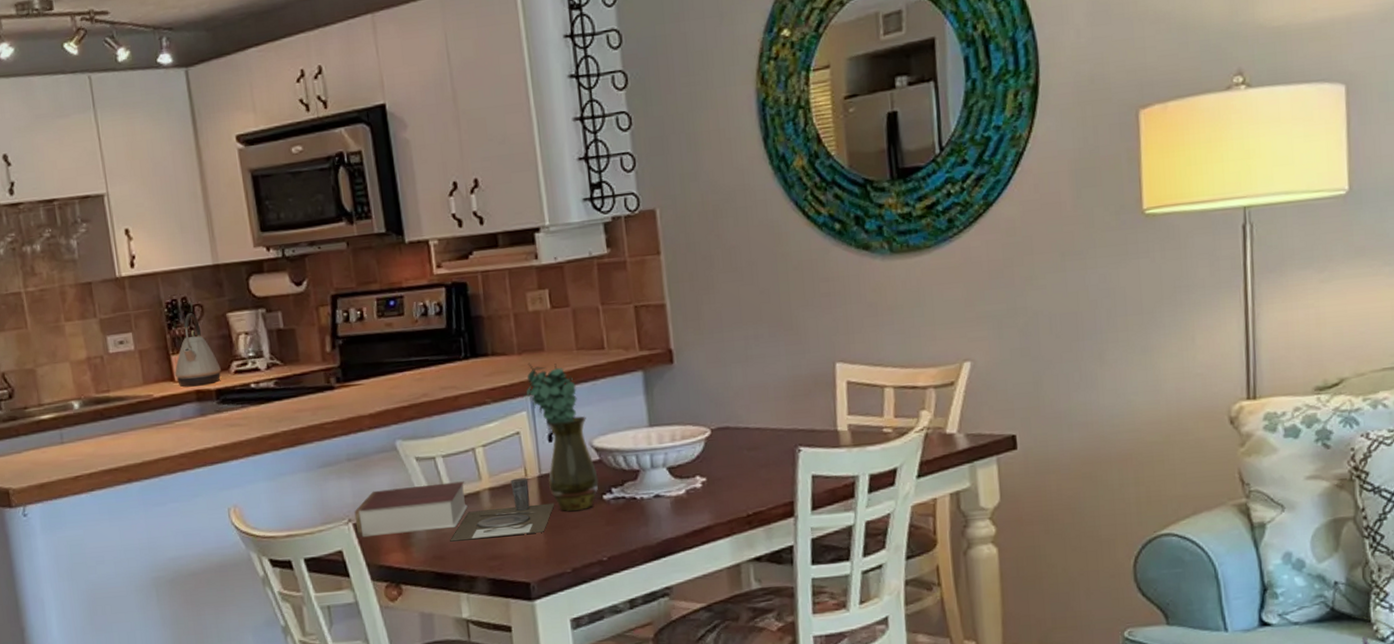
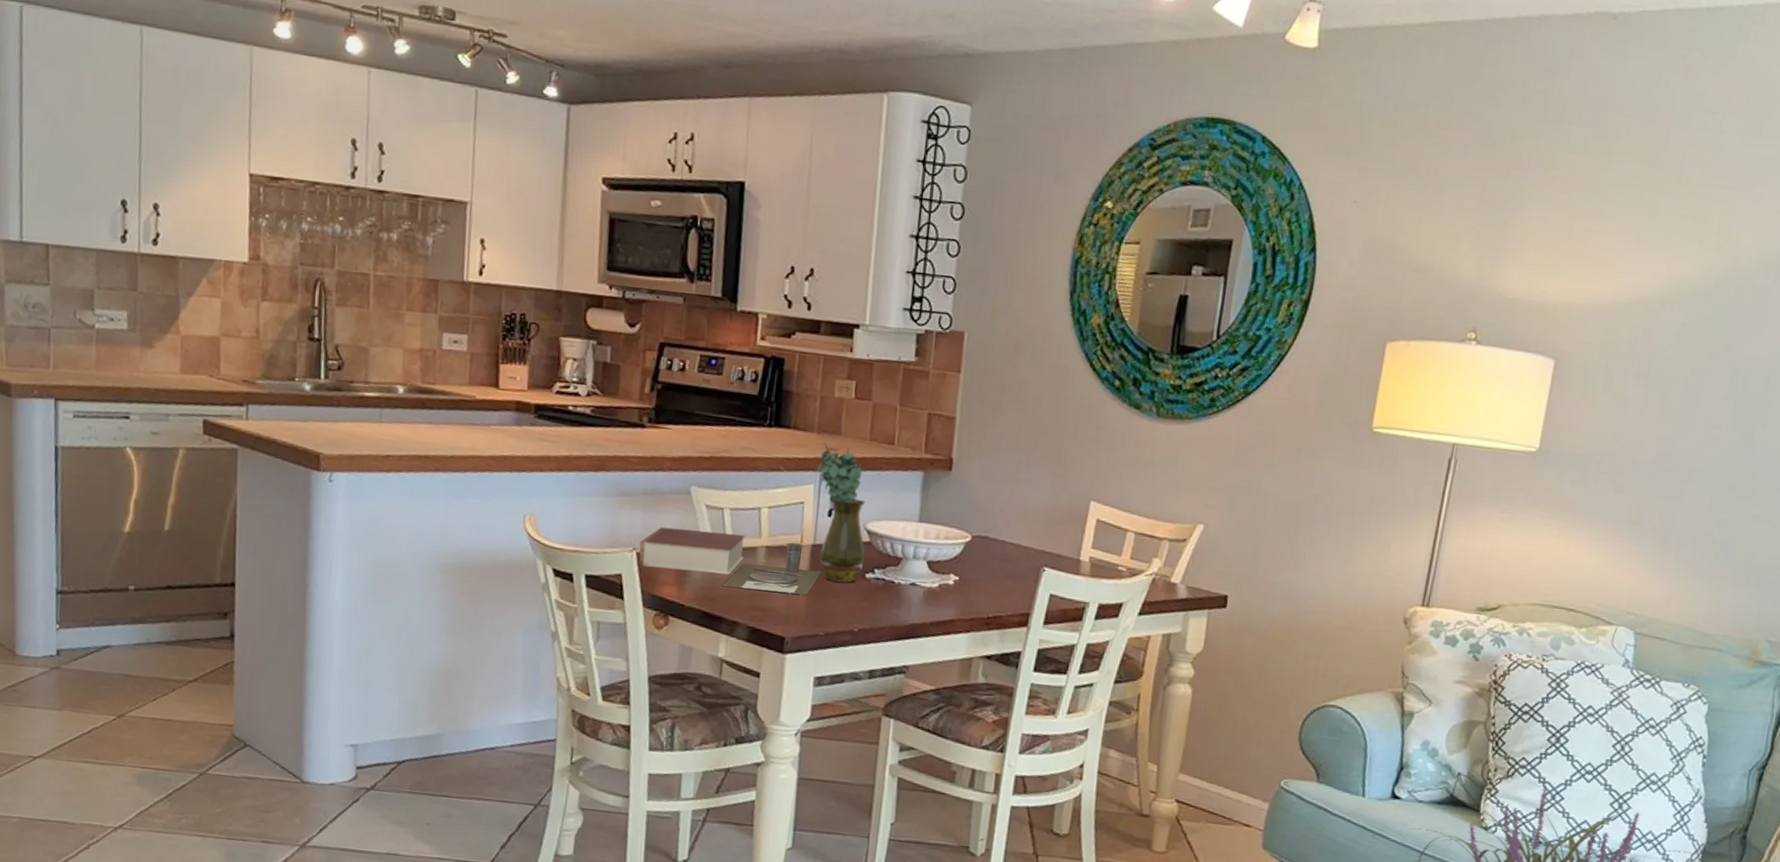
kettle: present [174,313,221,387] -> none [499,329,544,399]

